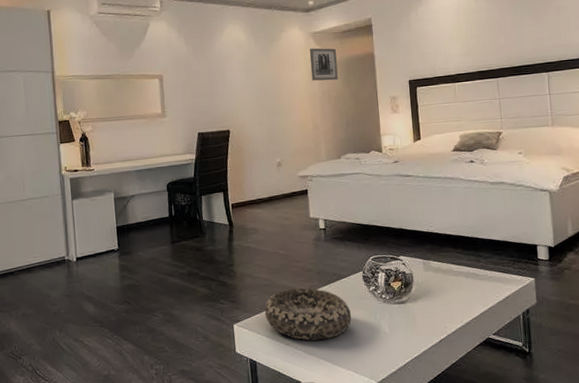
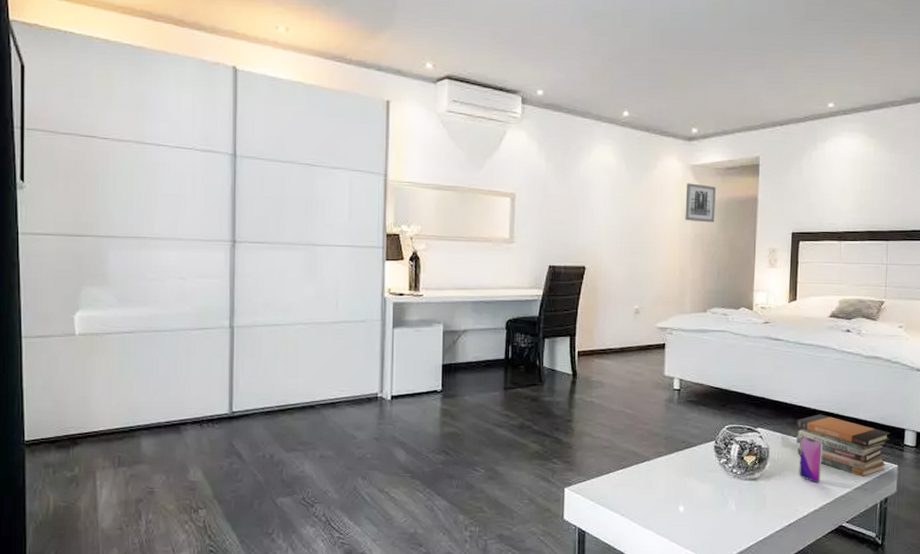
decorative bowl: present [264,288,352,341] -> none [601,453,697,513]
book stack: none [434,238,524,292] -> present [795,414,891,477]
smartphone: none [440,259,464,302] -> present [799,435,823,484]

